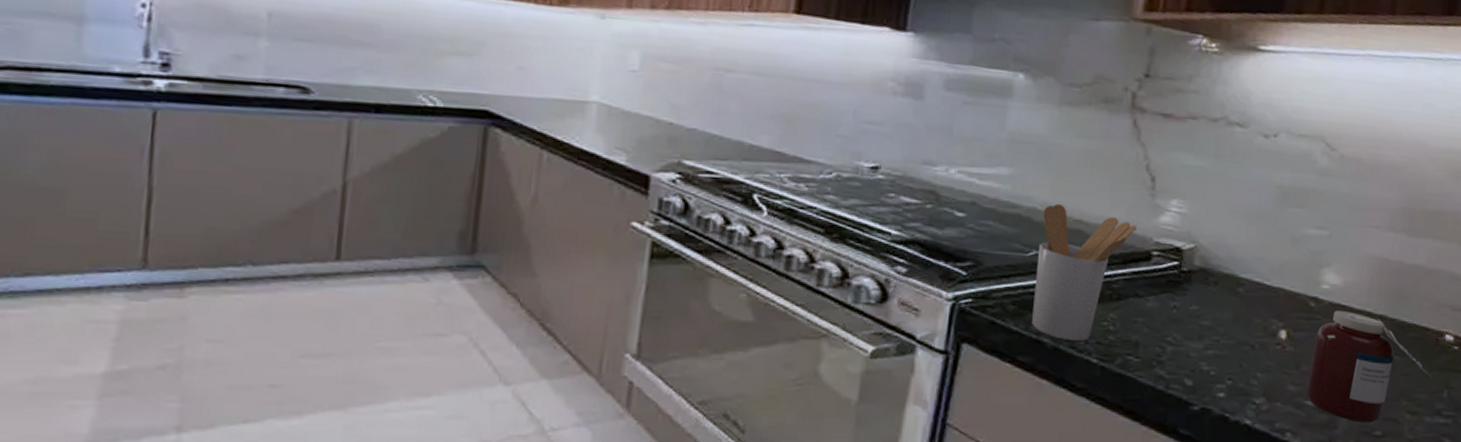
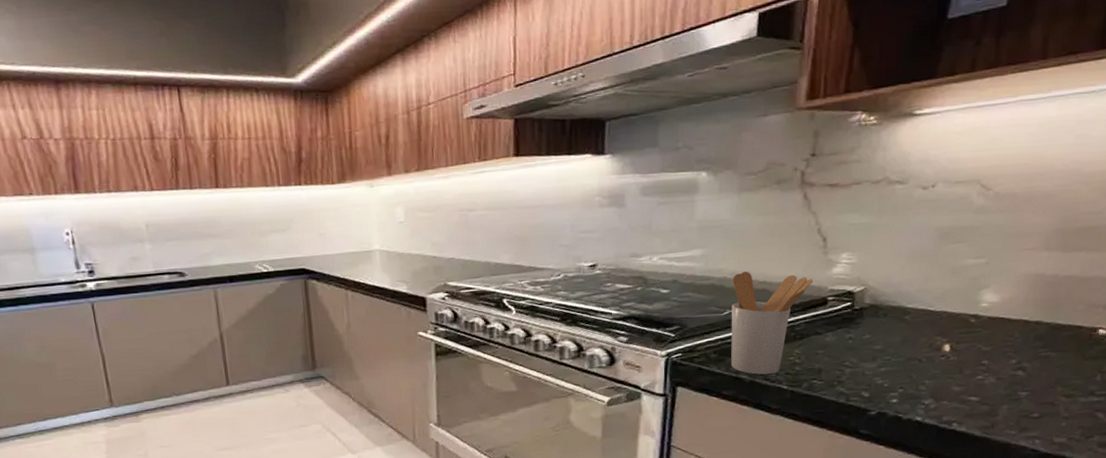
jar: present [1306,311,1432,423] -> none [969,322,1085,409]

